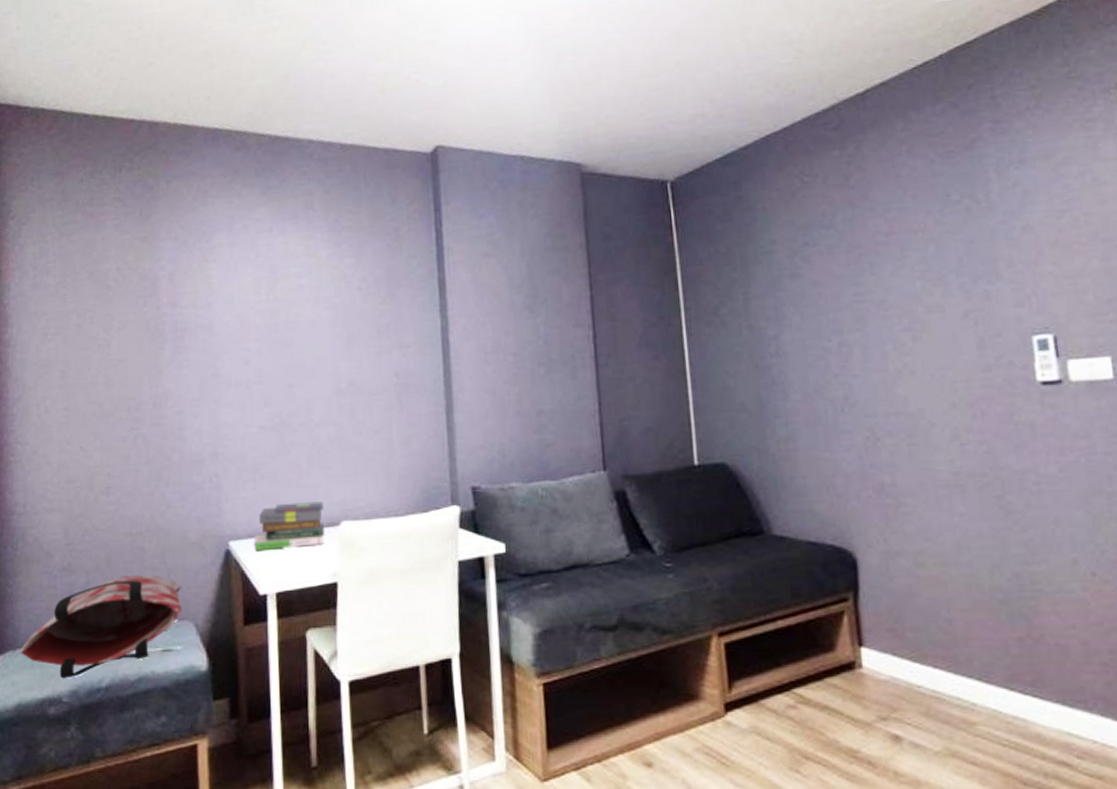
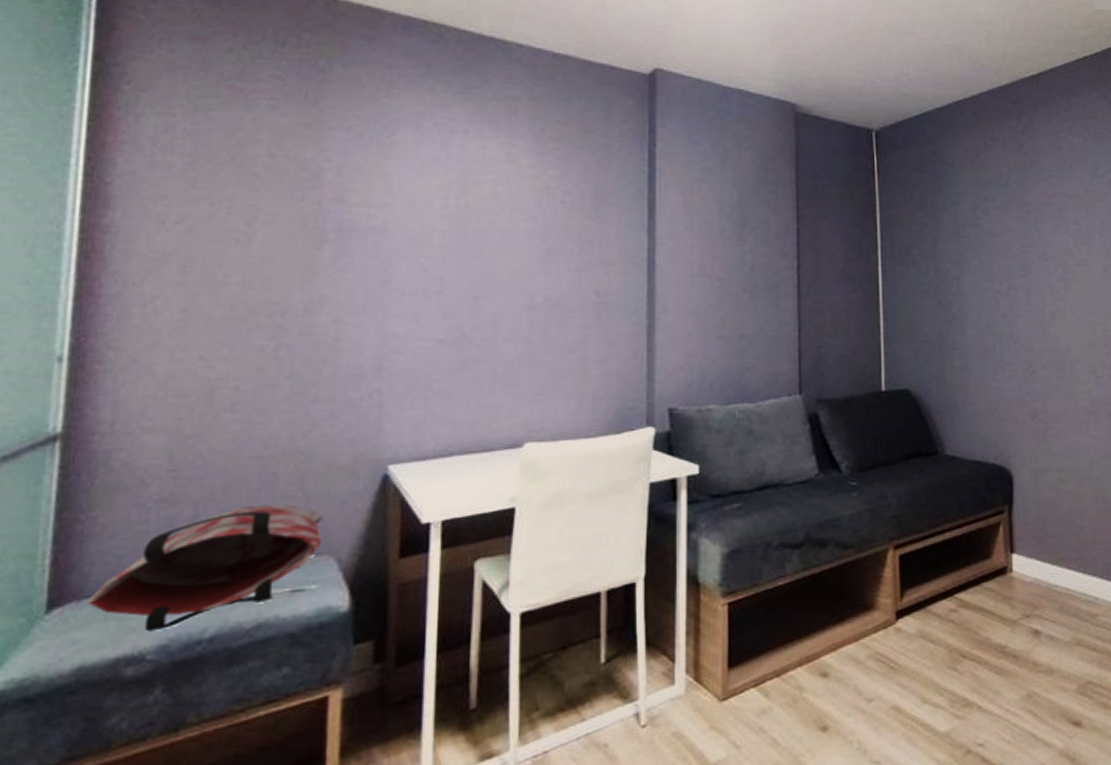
books: present [254,501,325,551] -> none [420,422,506,476]

